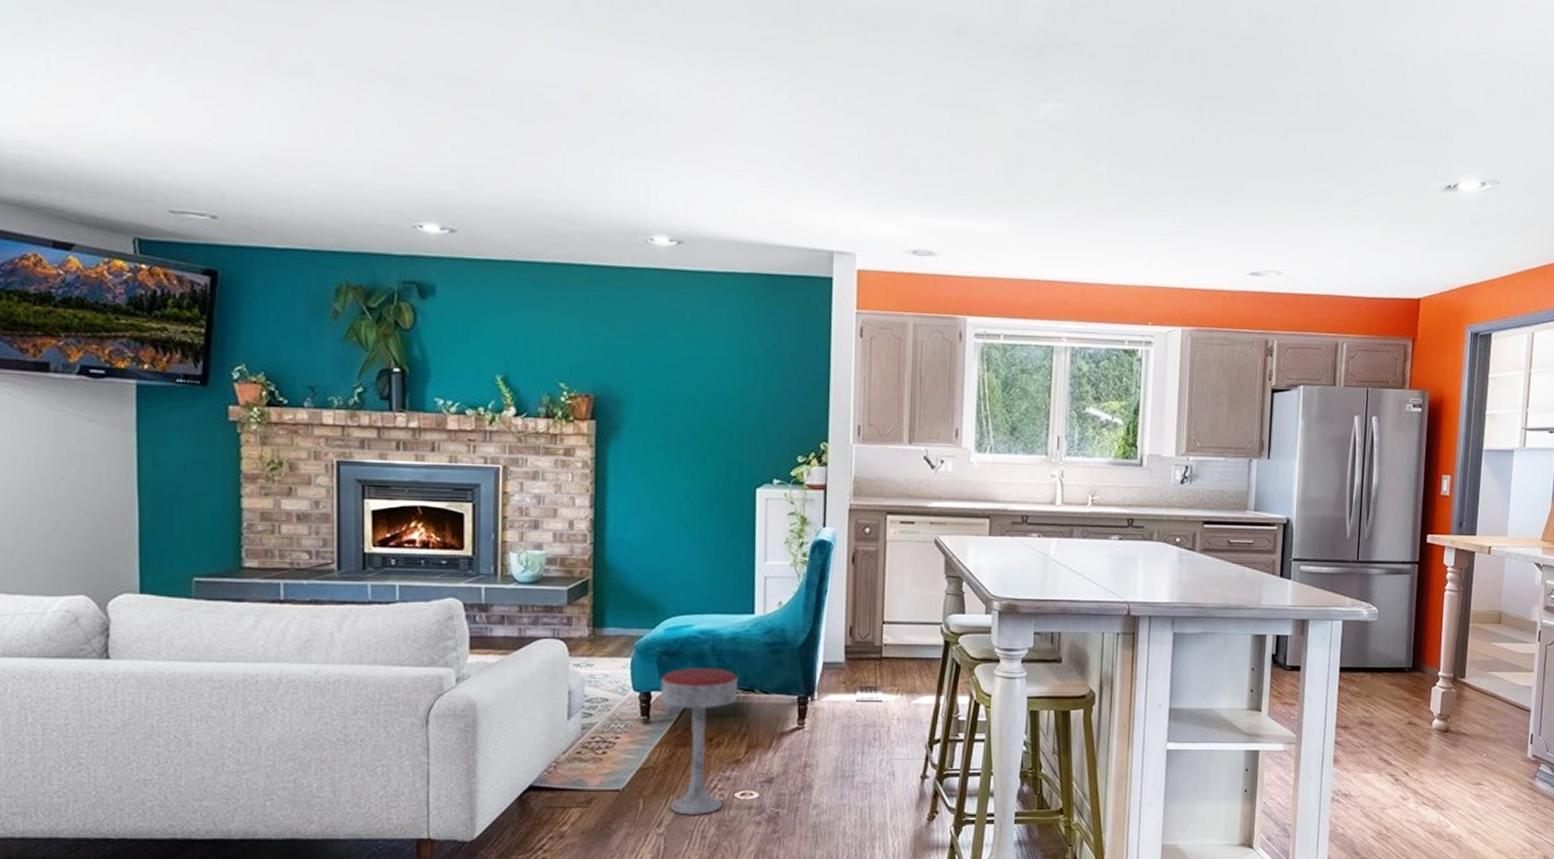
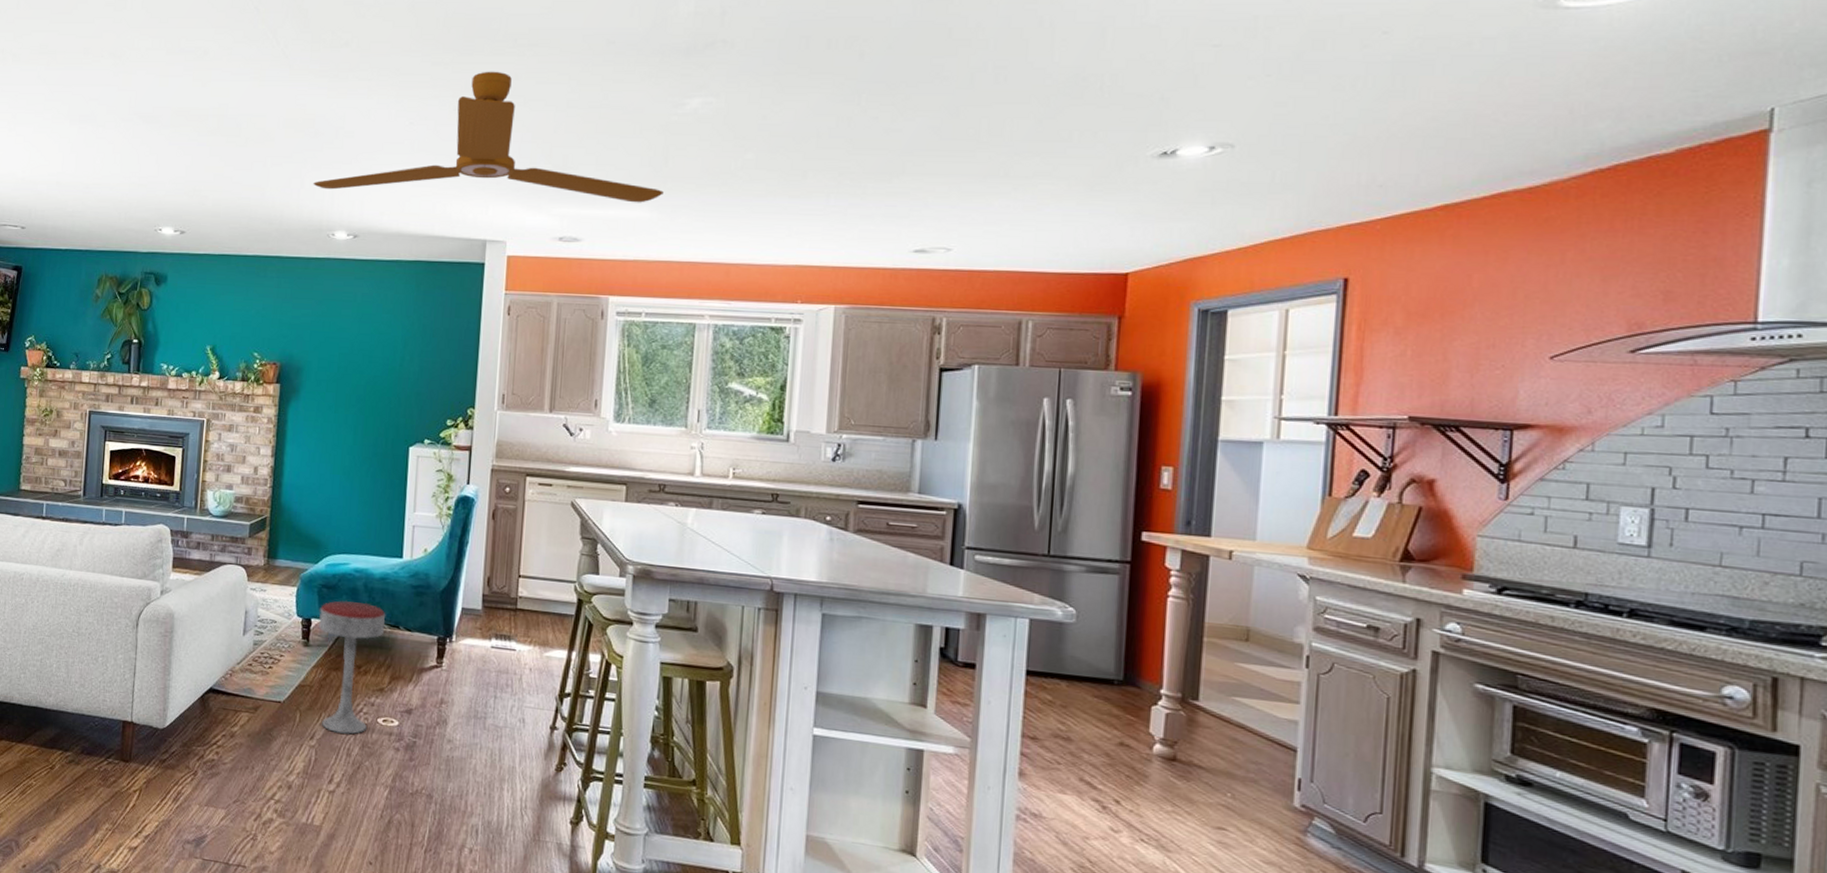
ceiling fan: none [623,53,1019,215] -> present [313,71,664,203]

